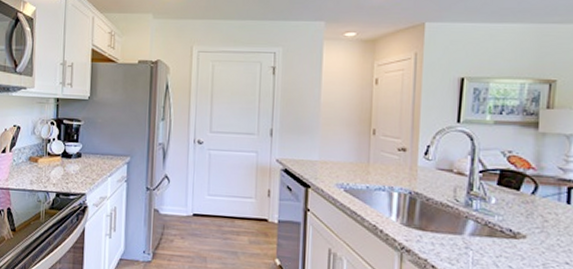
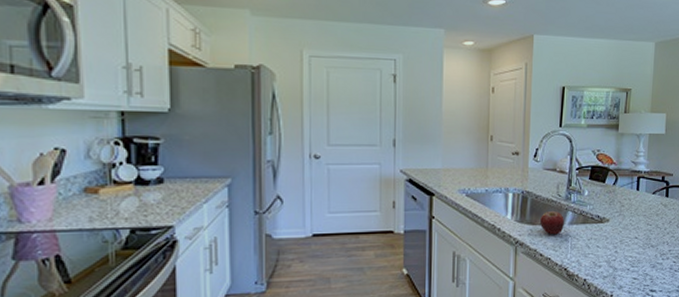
fruit: none [431,216,463,246] -> present [539,210,564,235]

